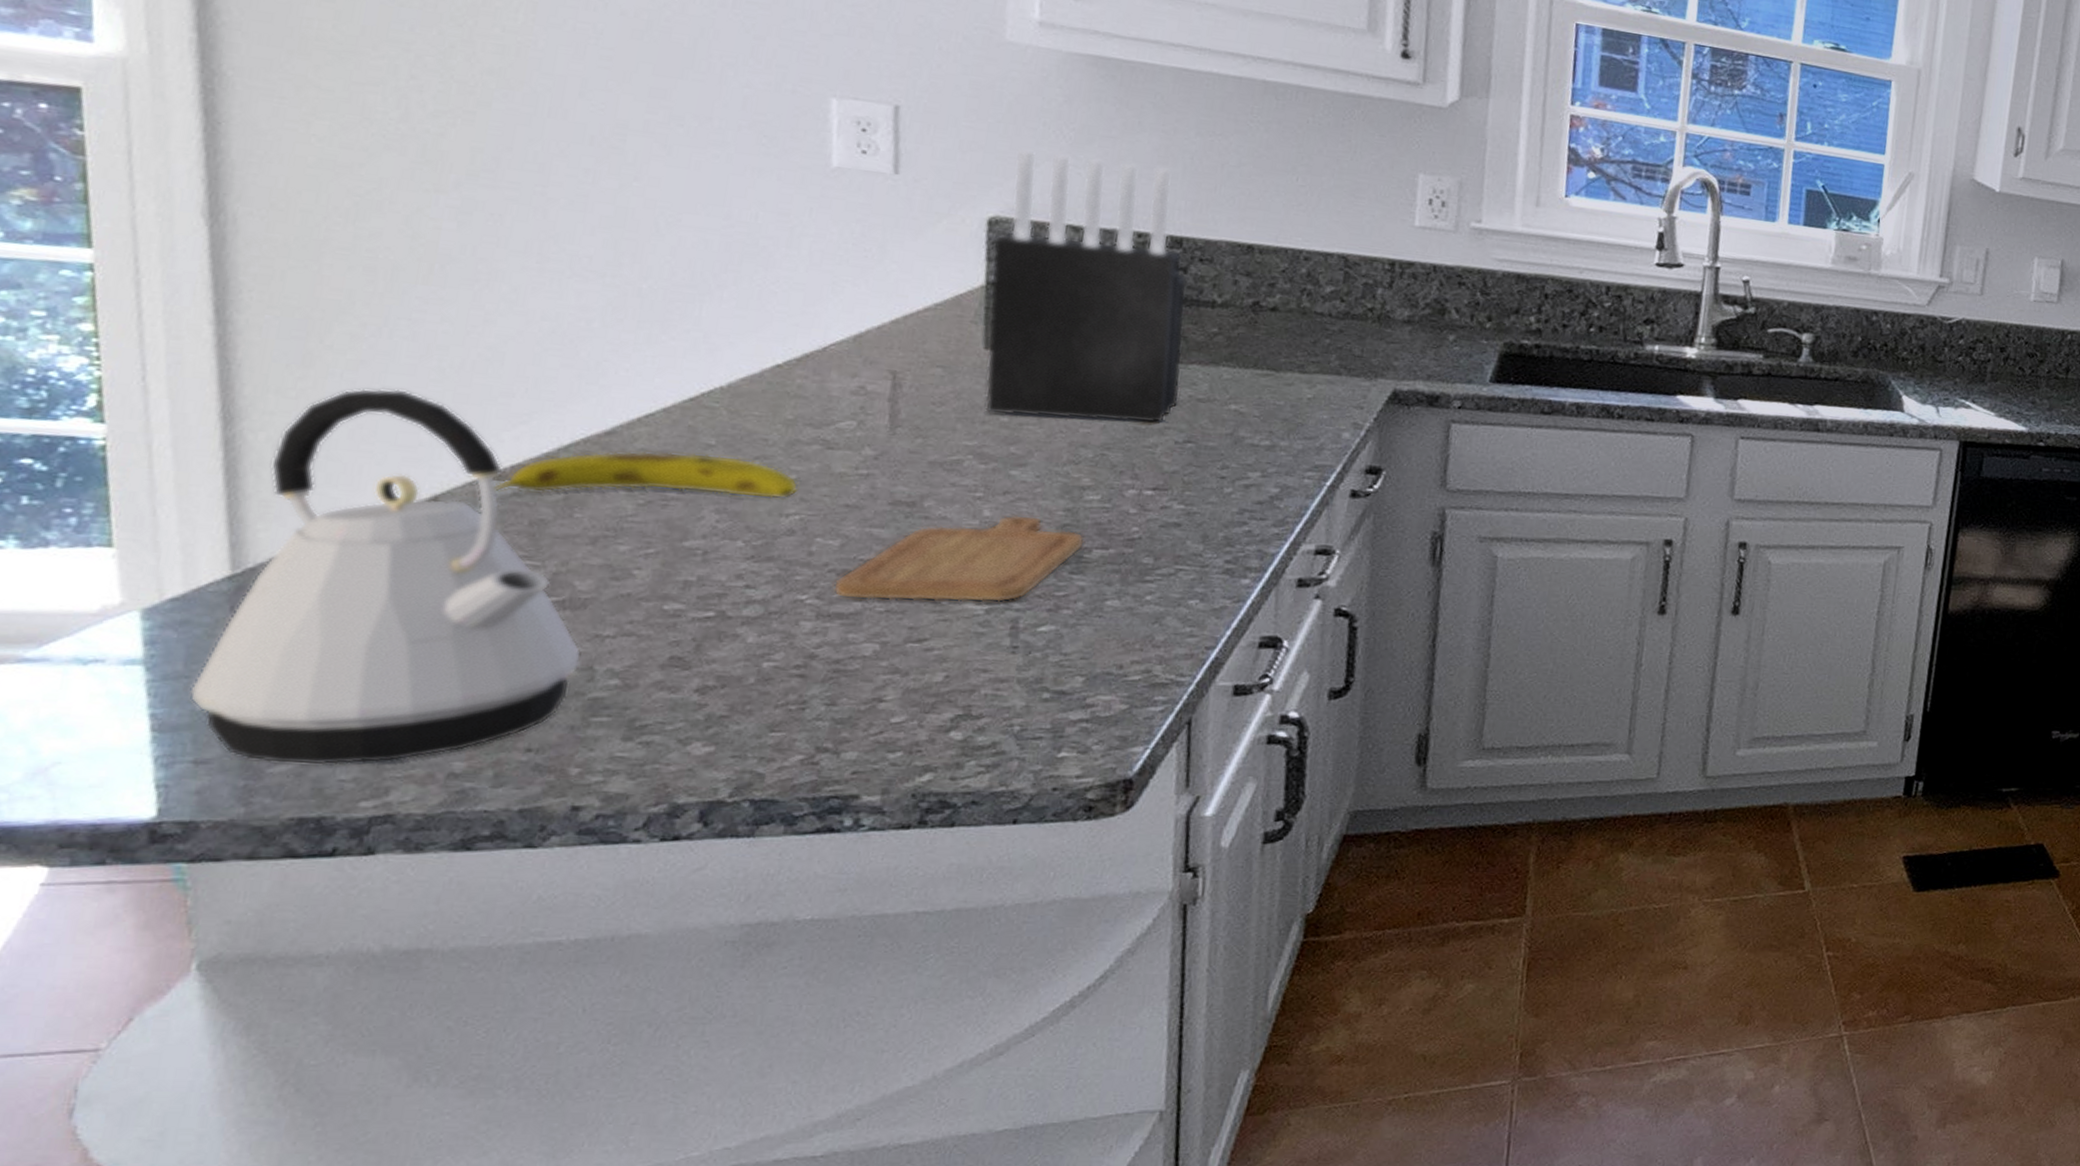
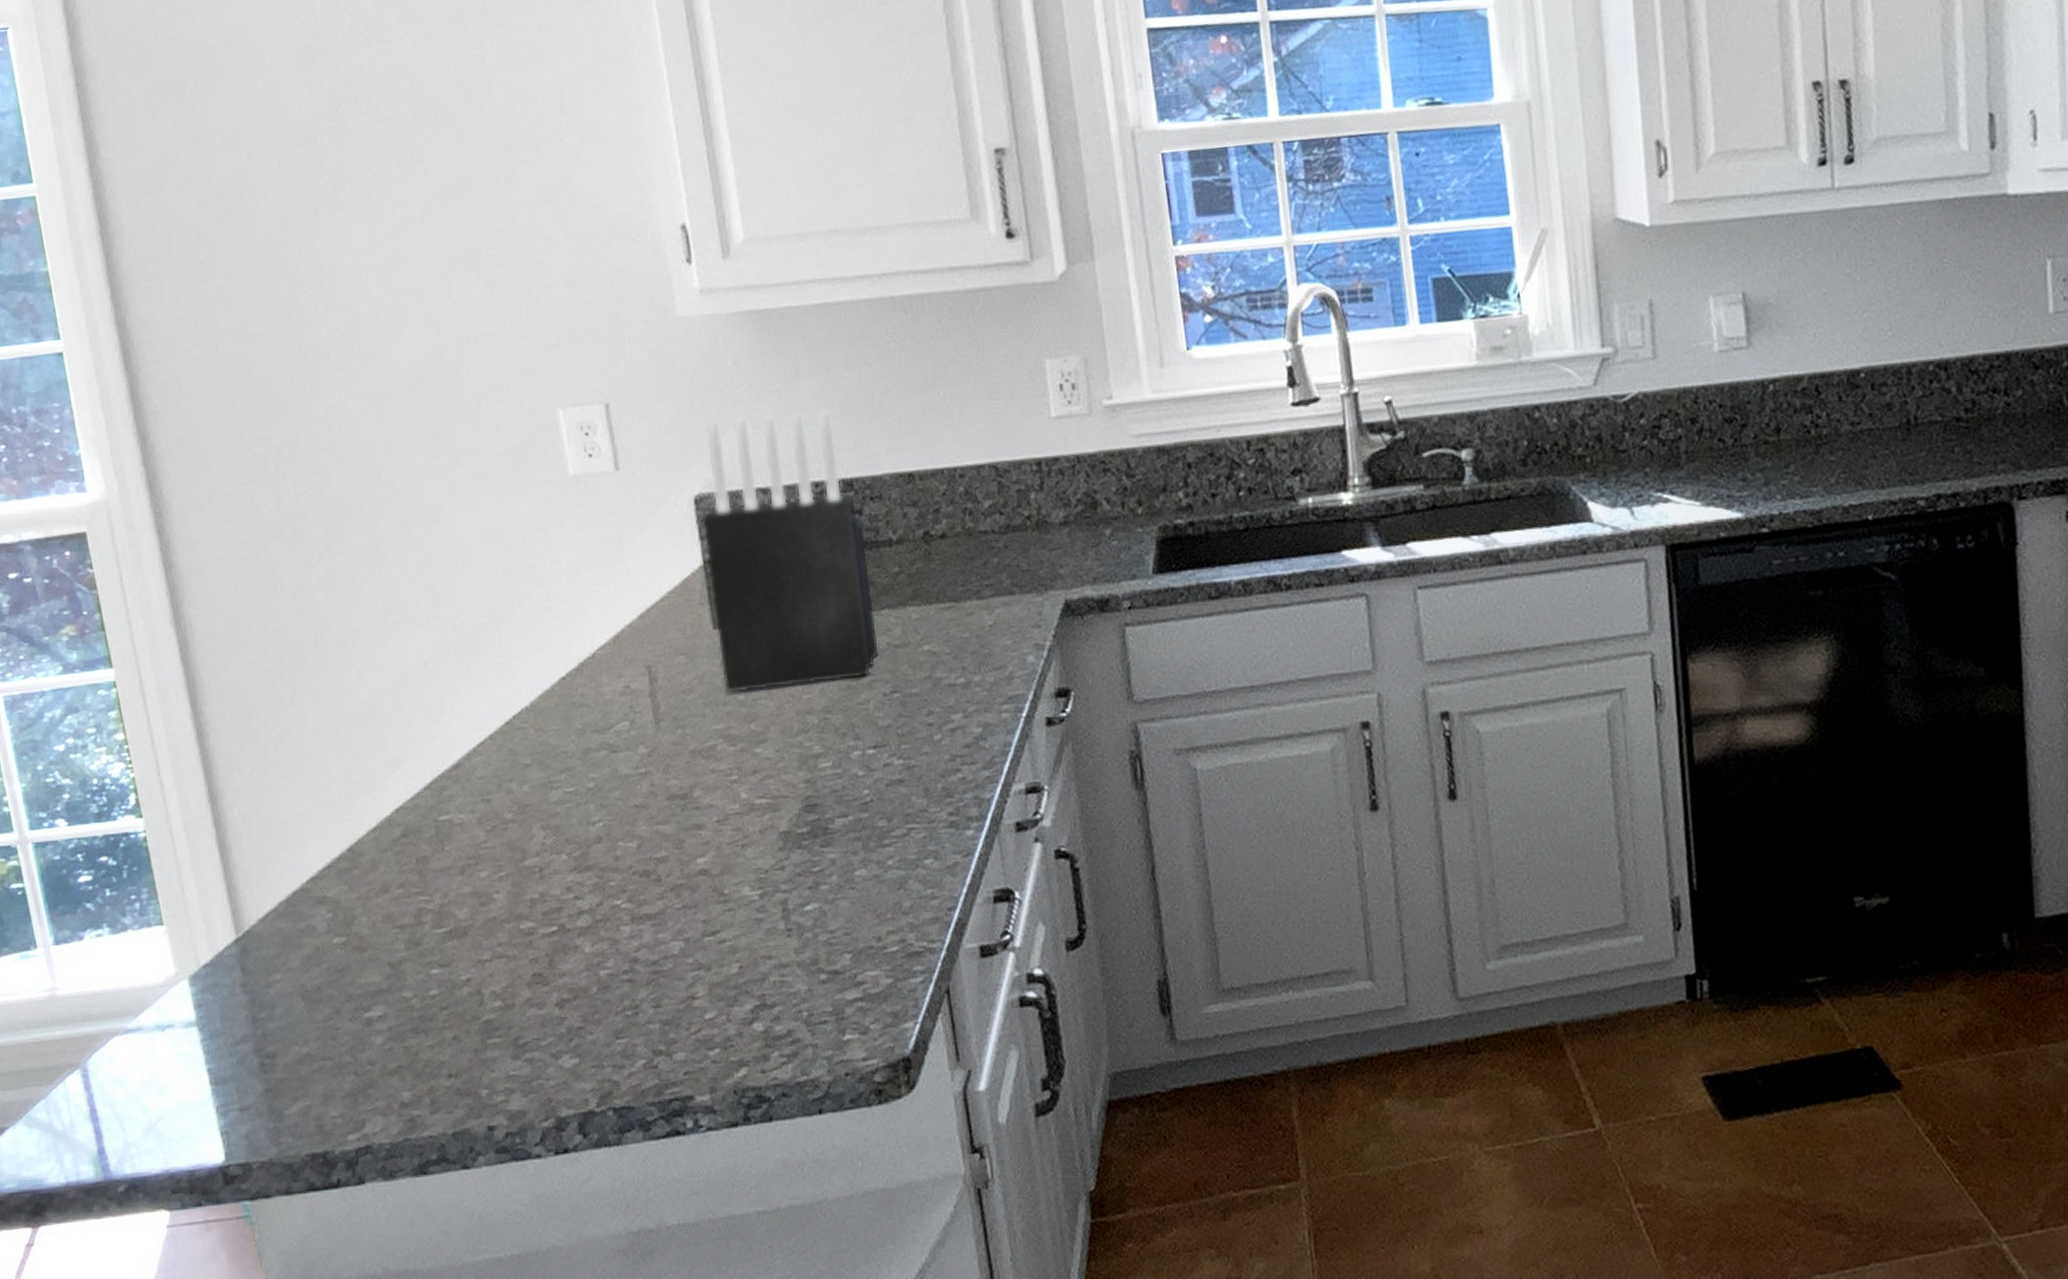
kettle: present [189,388,582,766] -> none [228,753,472,1106]
fruit: present [493,451,799,500] -> none [387,773,598,837]
chopping board: present [833,514,1085,603] -> none [639,791,827,899]

